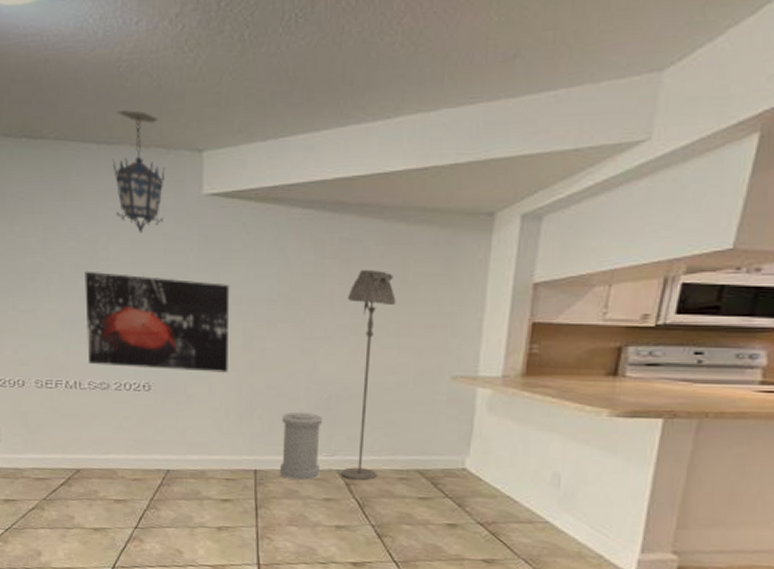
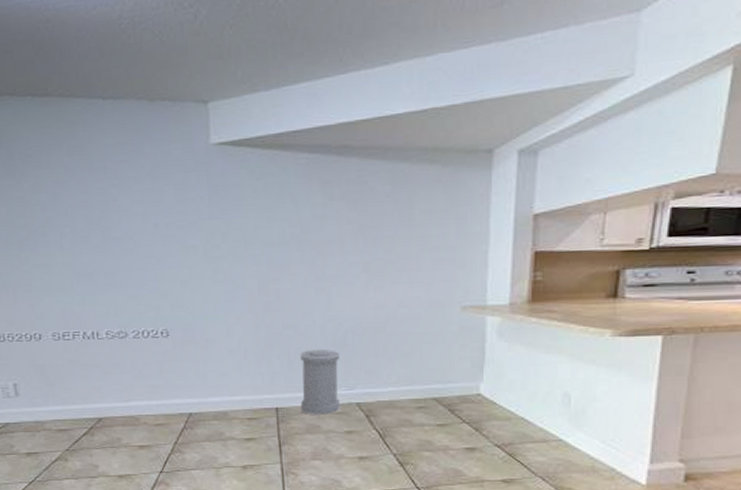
wall art: present [84,271,230,373] -> none [96,223,246,316]
hanging lantern: present [112,110,166,234] -> none [118,65,173,184]
floor lamp: present [341,269,396,481] -> none [357,208,404,412]

